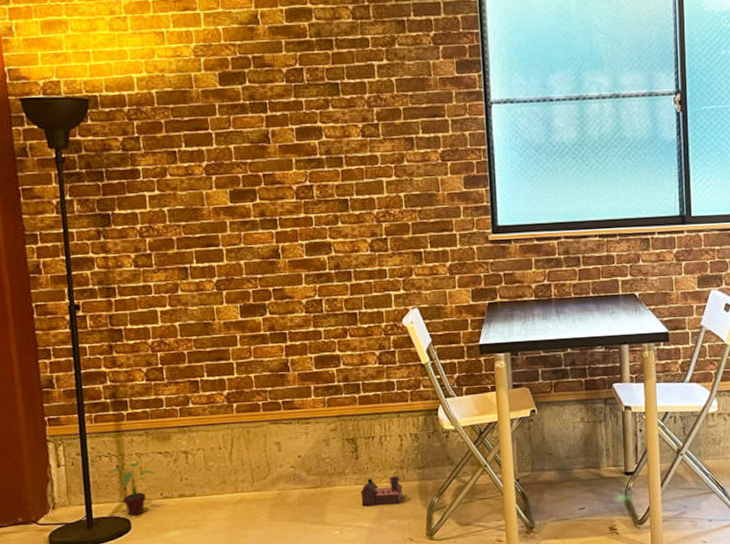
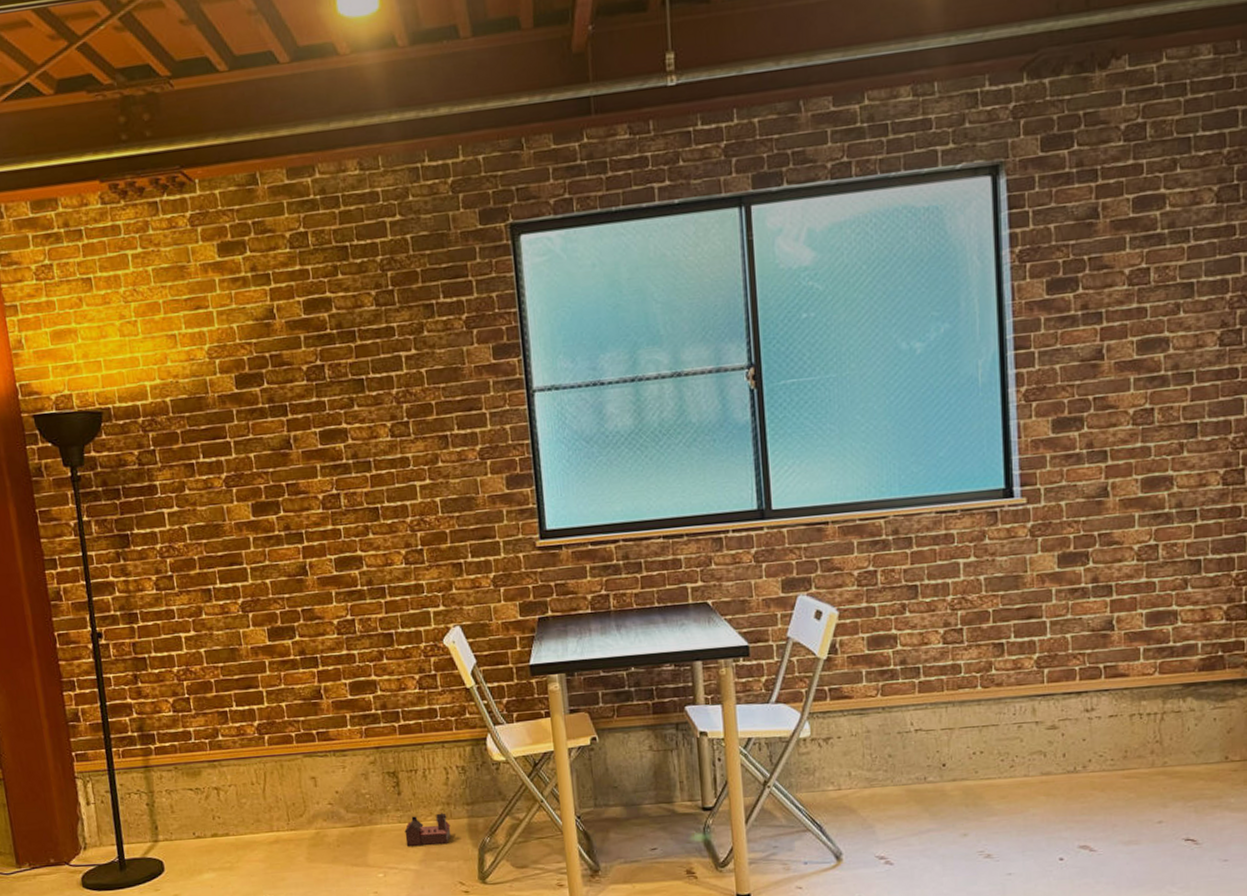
potted plant: present [105,462,157,516] -> none [136,799,188,857]

